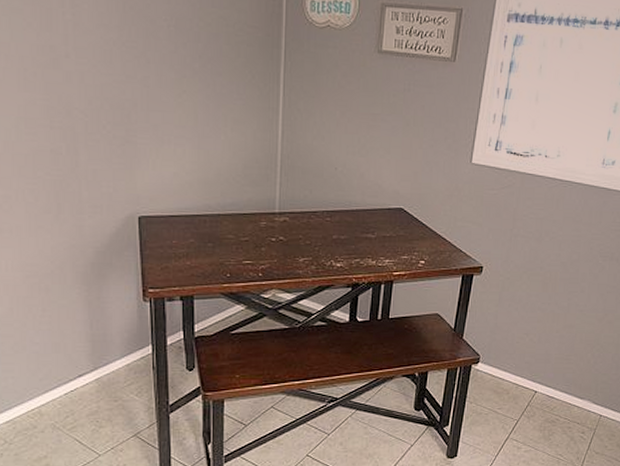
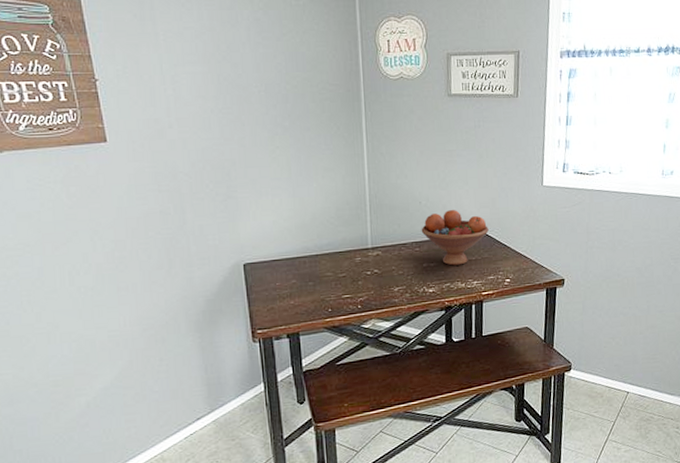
fruit bowl: none [334,180,407,241] -> present [421,210,489,266]

